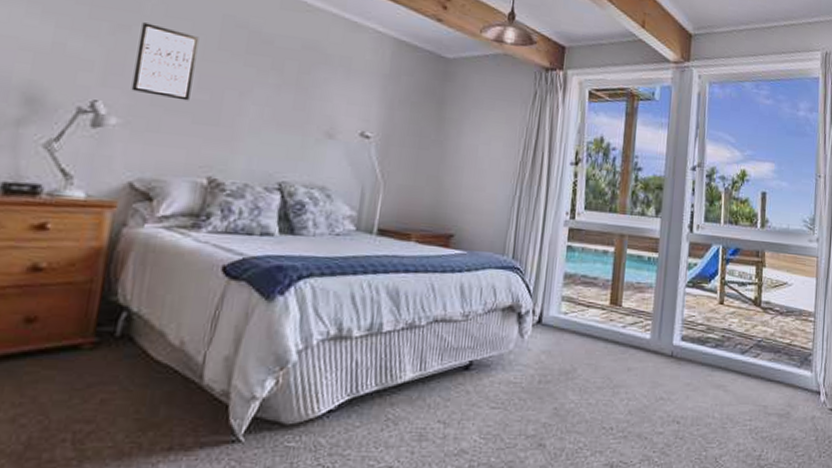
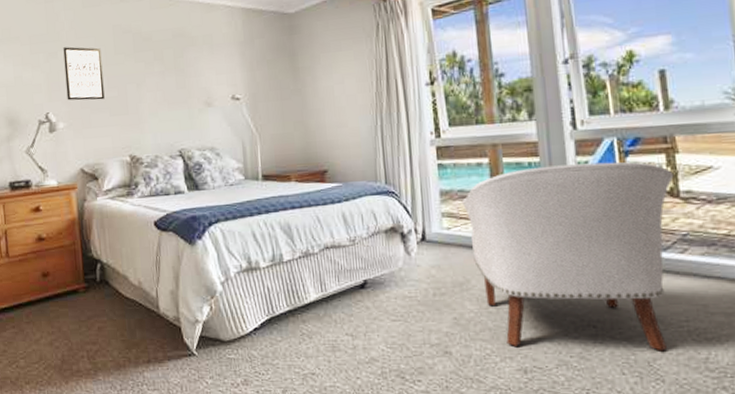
chair: none [582,262,760,448] -> present [461,162,674,351]

